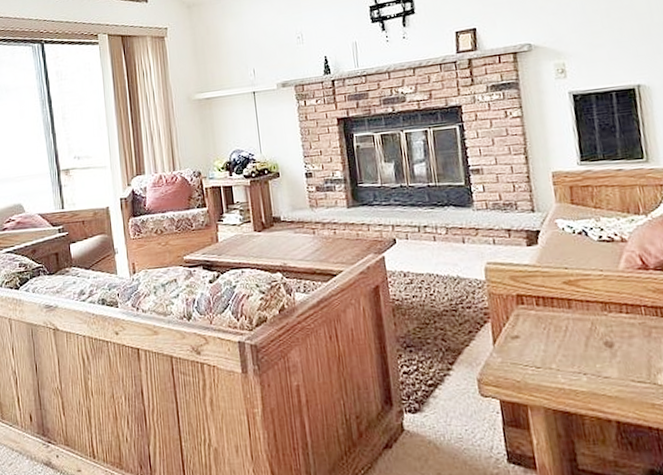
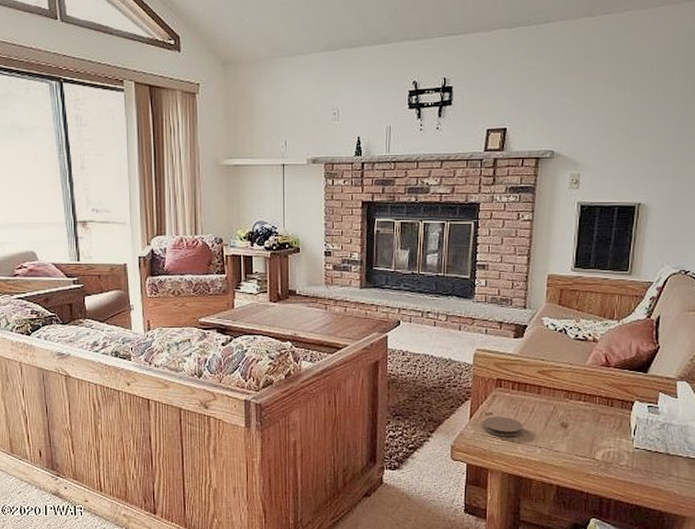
coaster: none [509,339,560,364] -> present [482,416,523,437]

